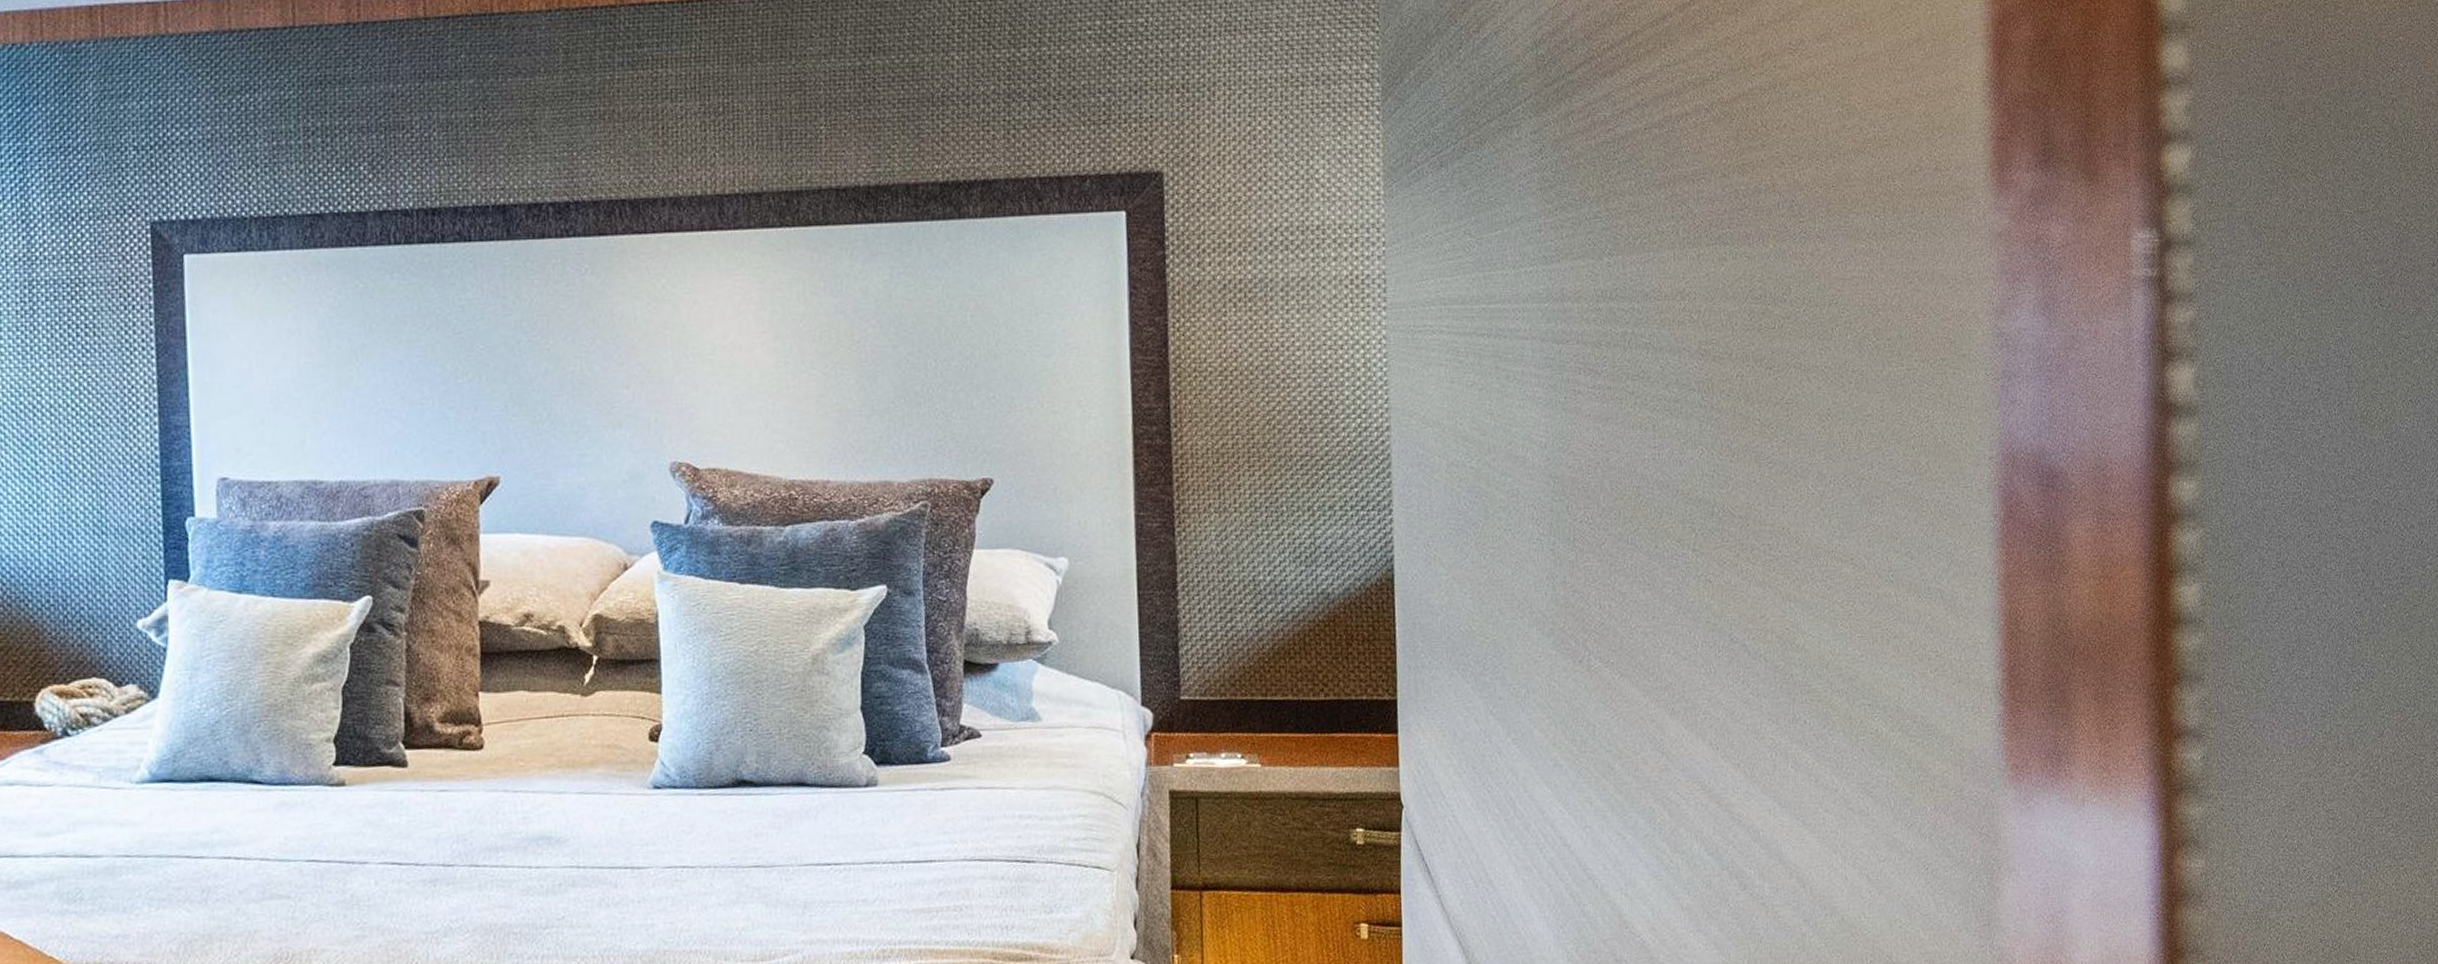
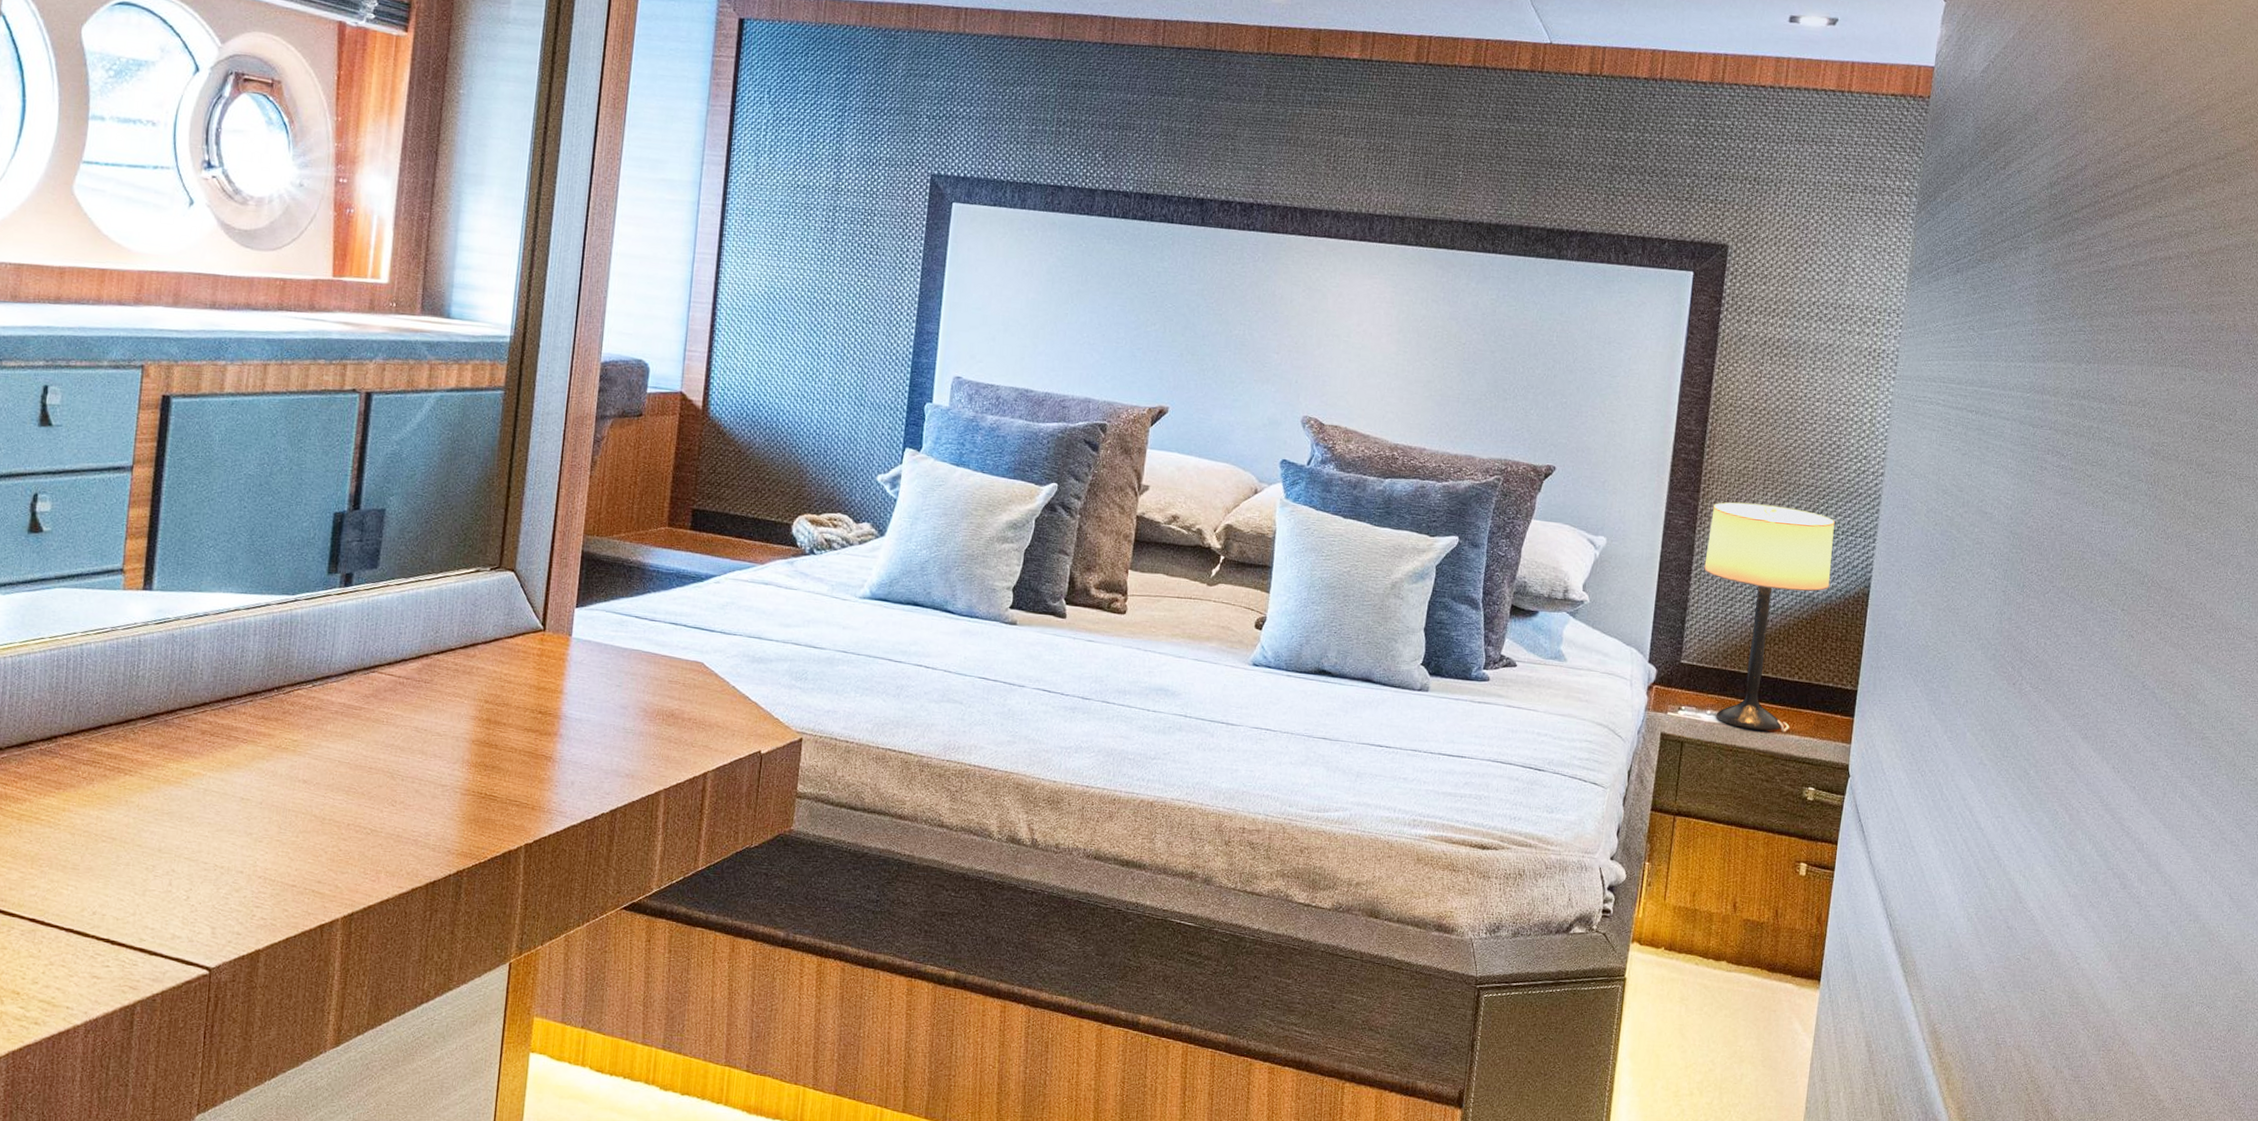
table lamp: none [1191,486,1345,769] -> present [1704,502,1835,732]

